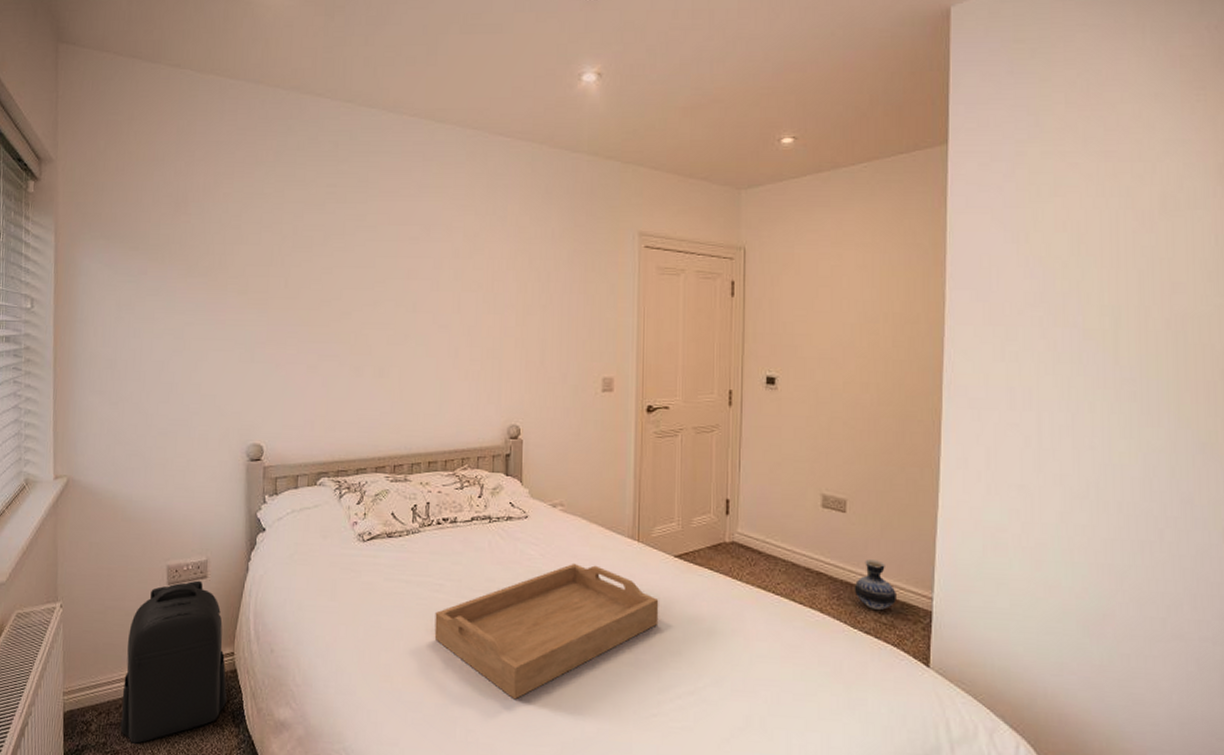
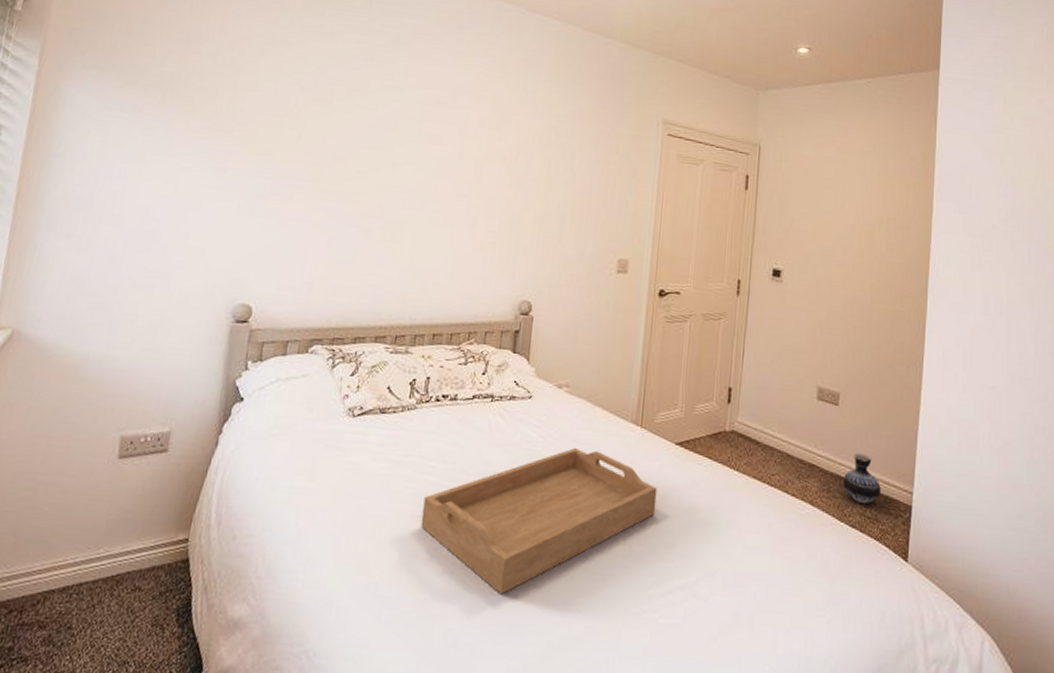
backpack: present [120,580,228,744] -> none [33,454,180,648]

